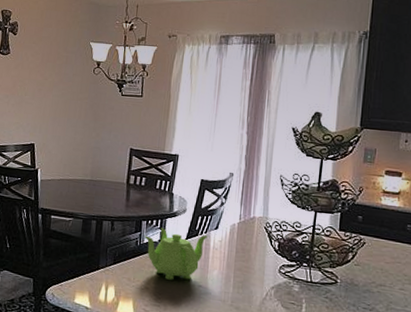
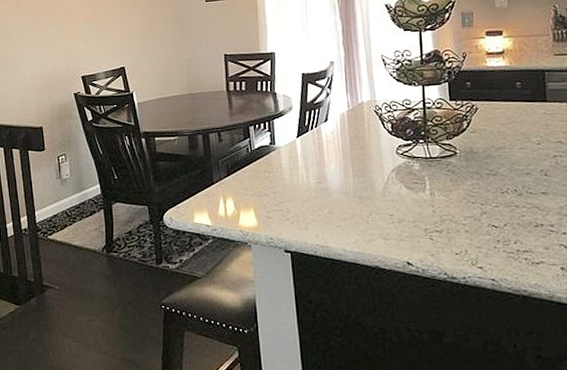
teapot: present [144,228,208,280] -> none [253,129,319,182]

